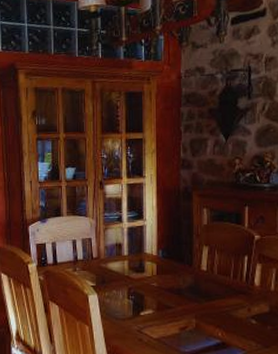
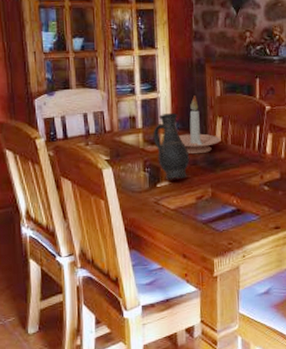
jug: none [138,240,174,309] -> present [153,112,190,180]
candle holder: none [164,224,207,282] -> present [179,96,221,153]

